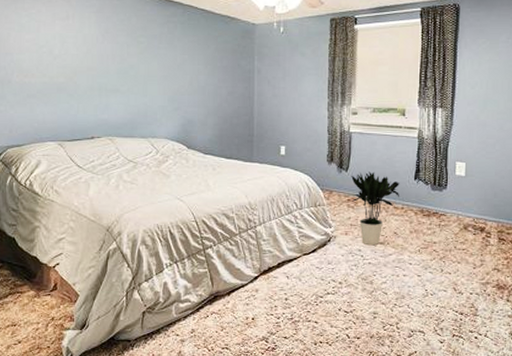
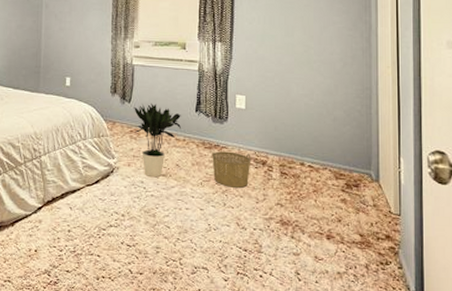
basket: none [430,219,470,254] -> present [212,151,251,188]

